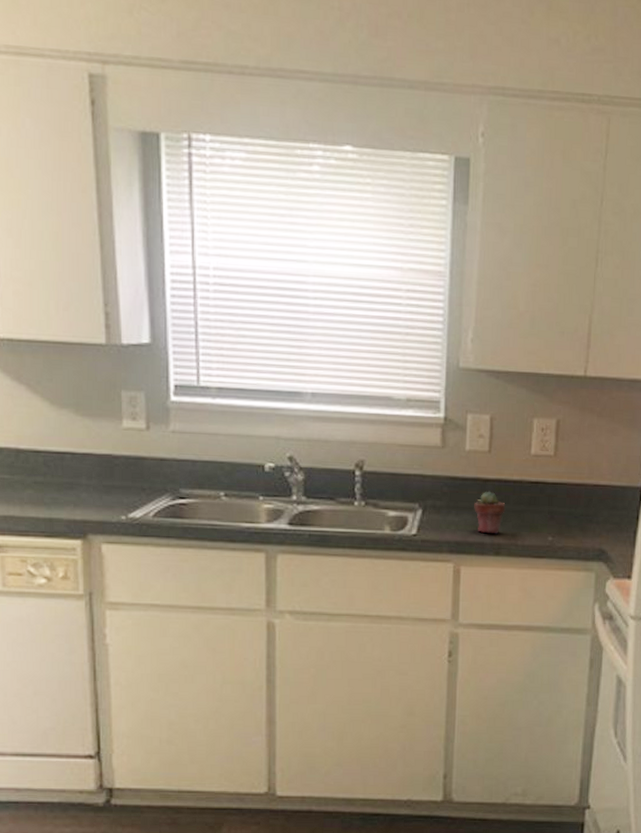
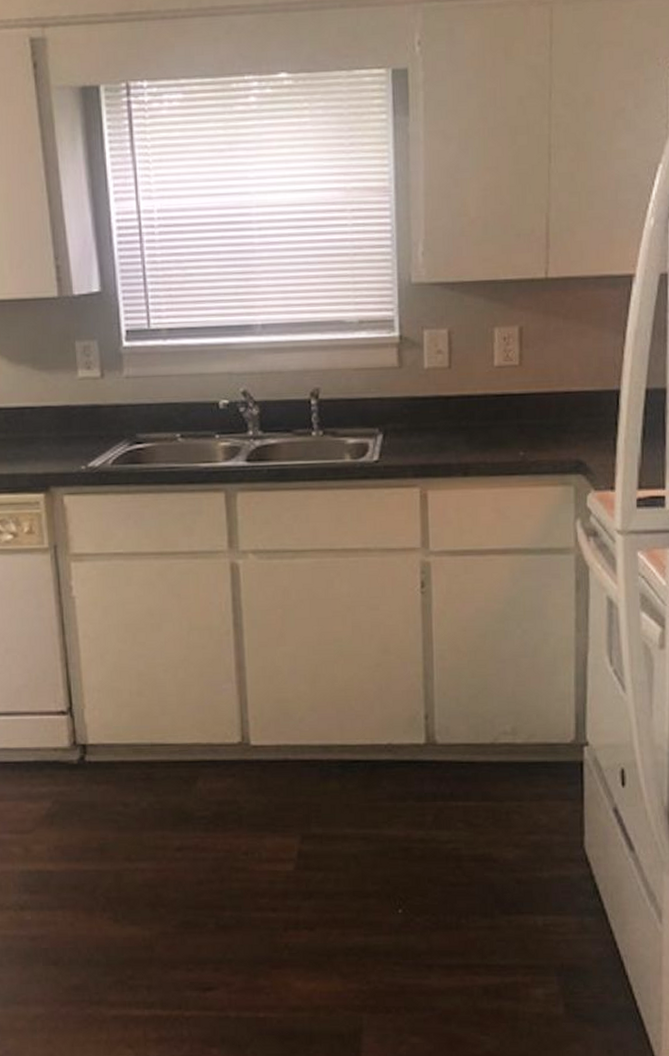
potted succulent: present [474,491,506,534] -> none [437,408,471,454]

